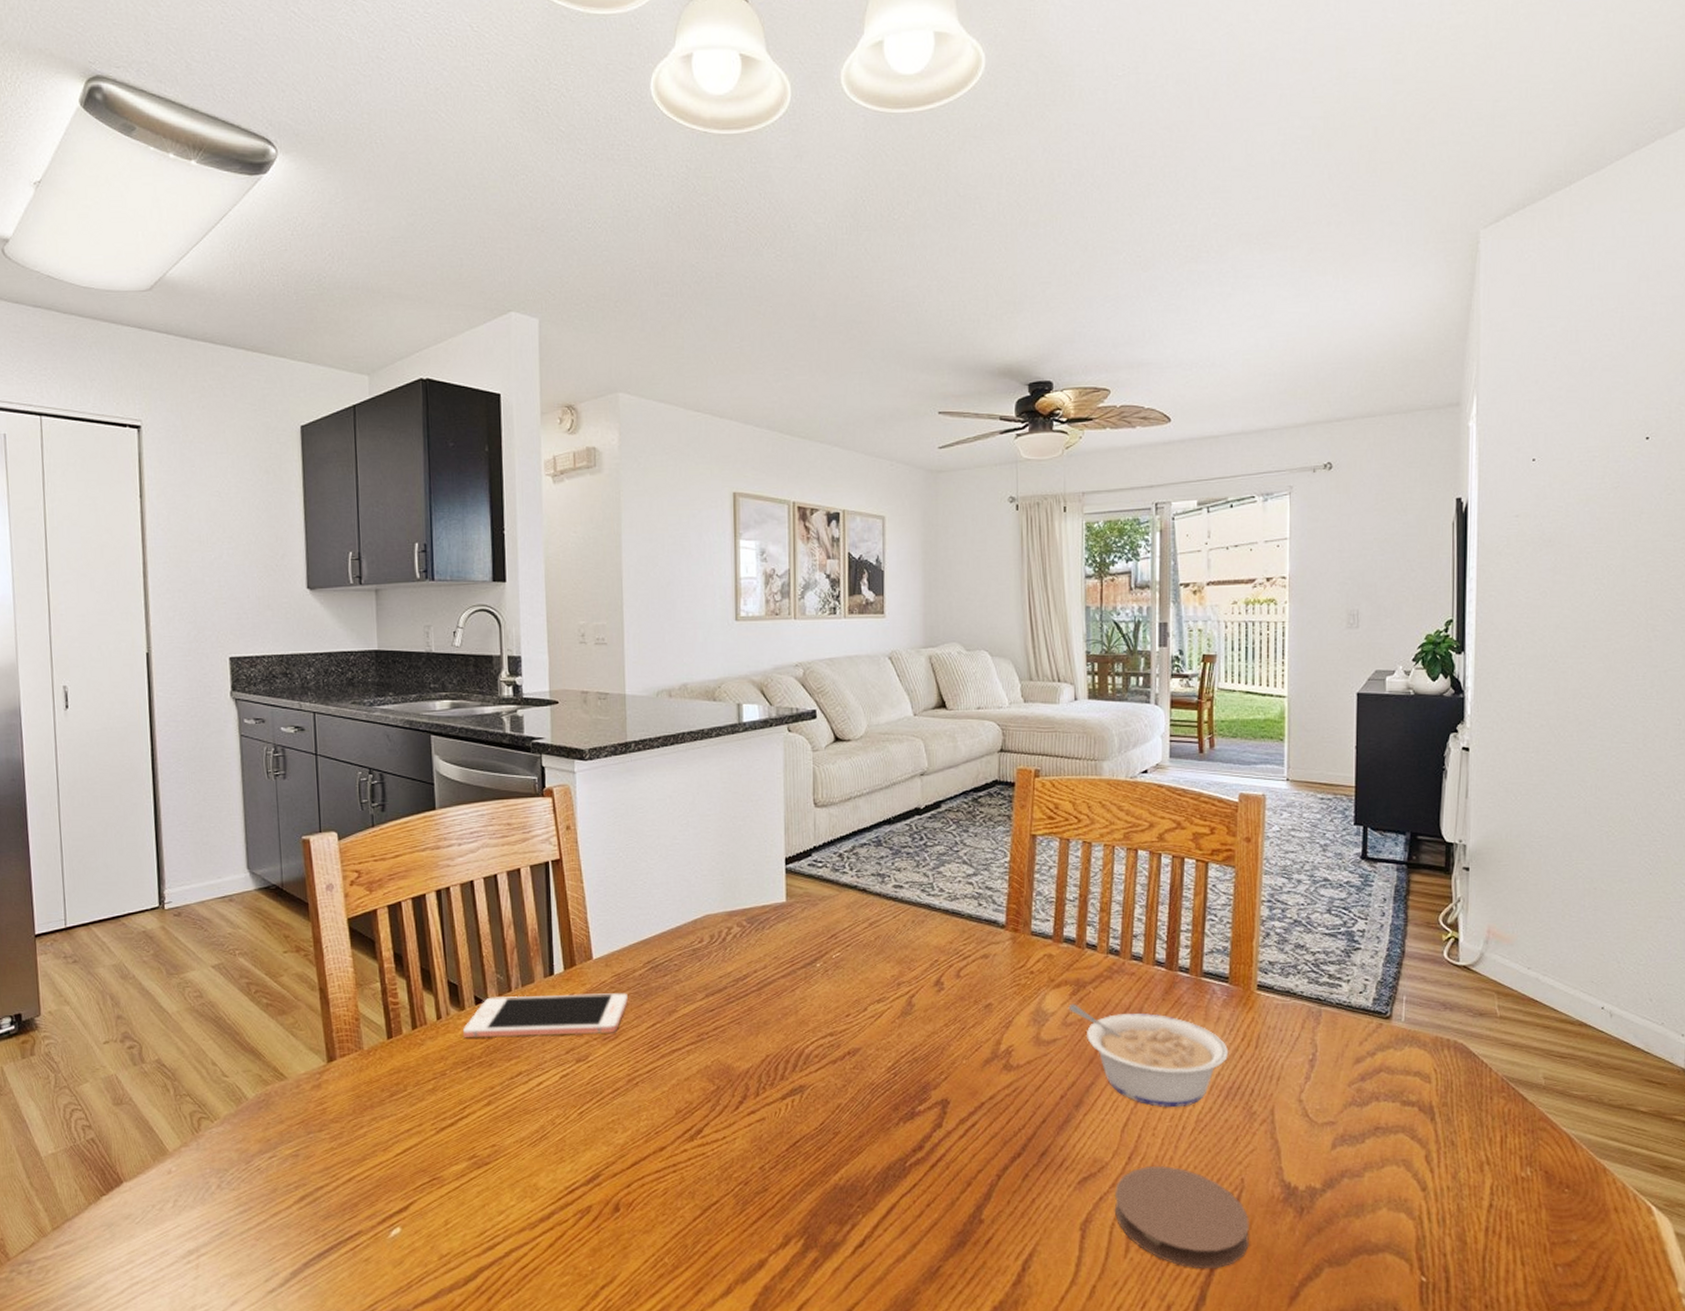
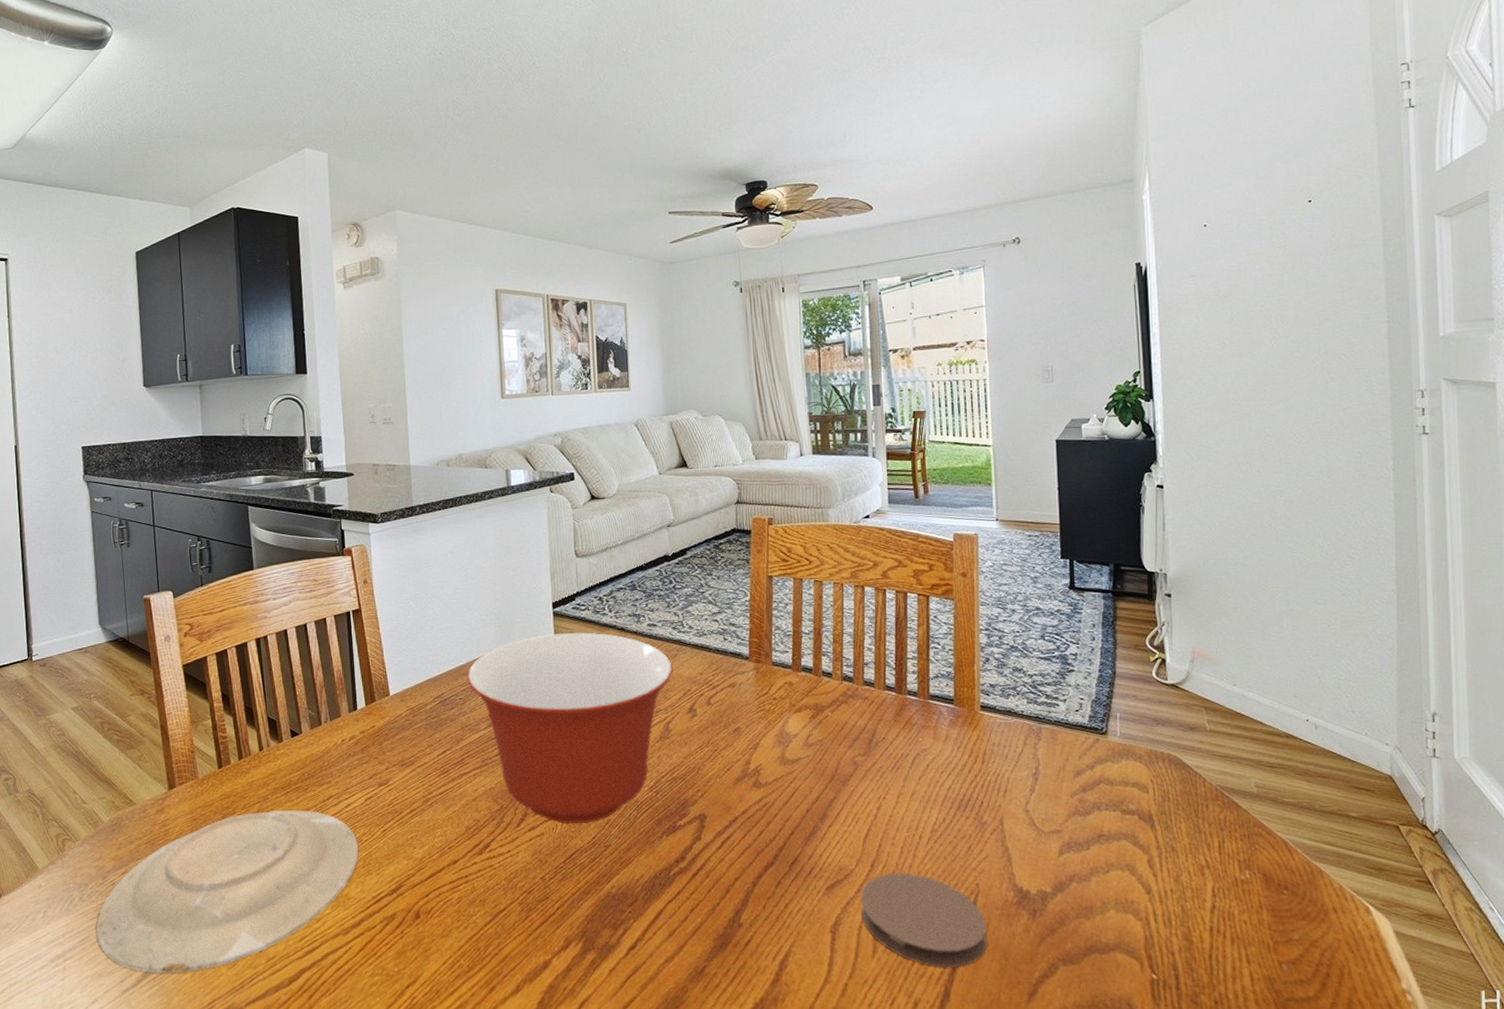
plate: none [237,1088,551,1272] -> present [96,810,359,974]
cell phone: present [462,993,629,1038] -> none [281,724,422,767]
mixing bowl: none [683,892,920,1107] -> present [466,632,673,824]
legume: present [1068,1003,1229,1108] -> none [809,726,958,820]

